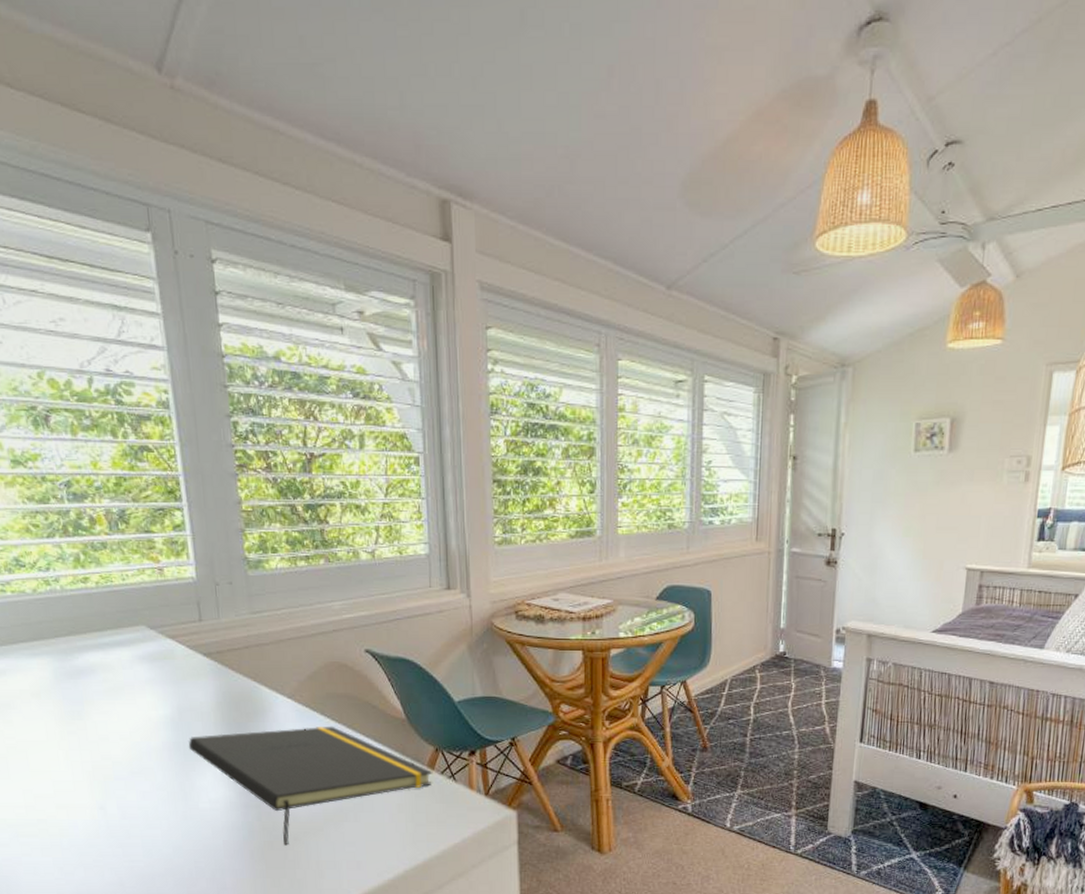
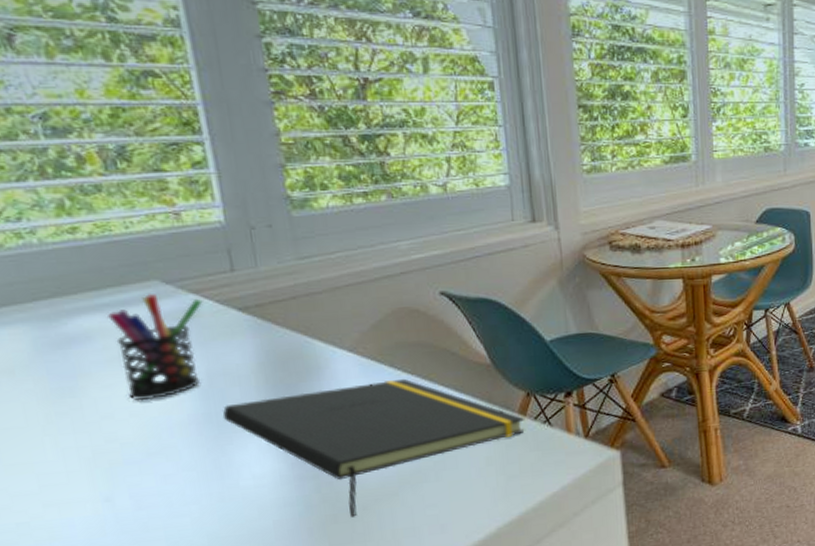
pen holder: none [106,637,177,727] -> present [106,294,203,401]

